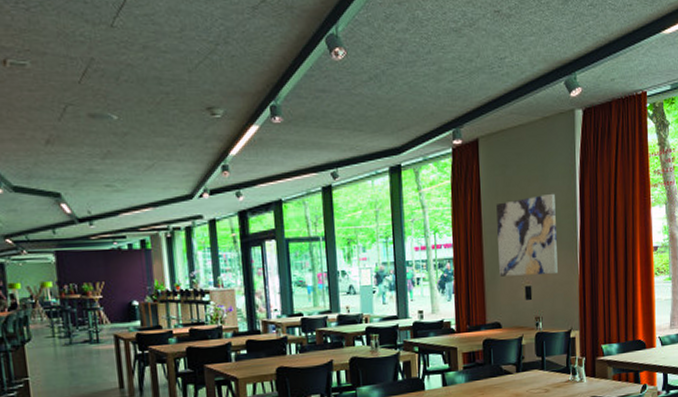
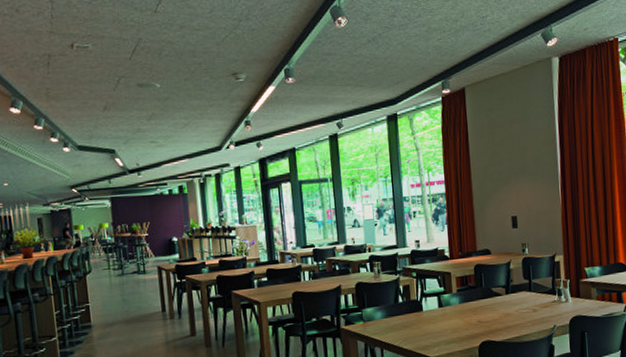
wall art: present [496,193,558,277] -> none [483,132,541,208]

